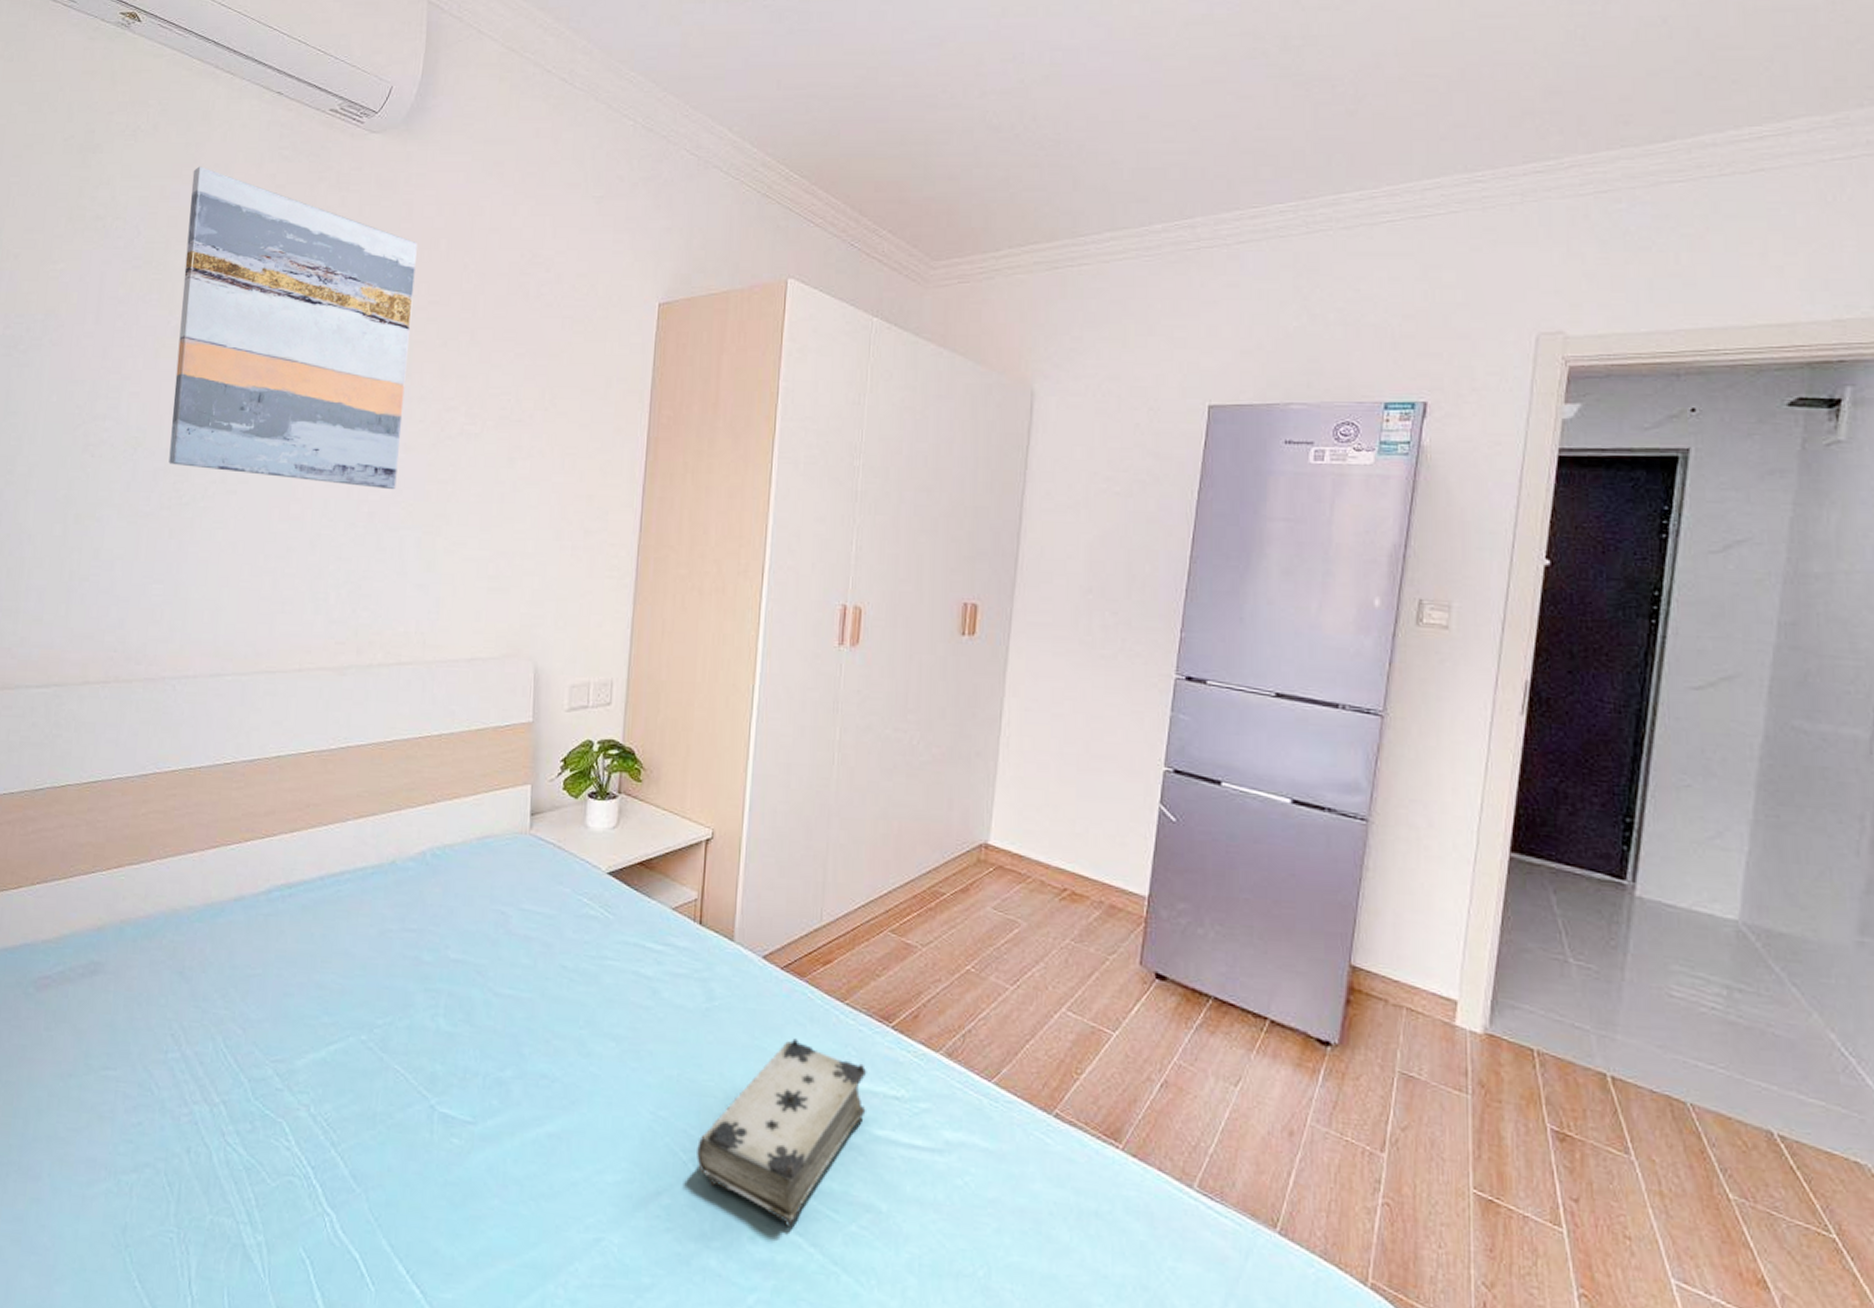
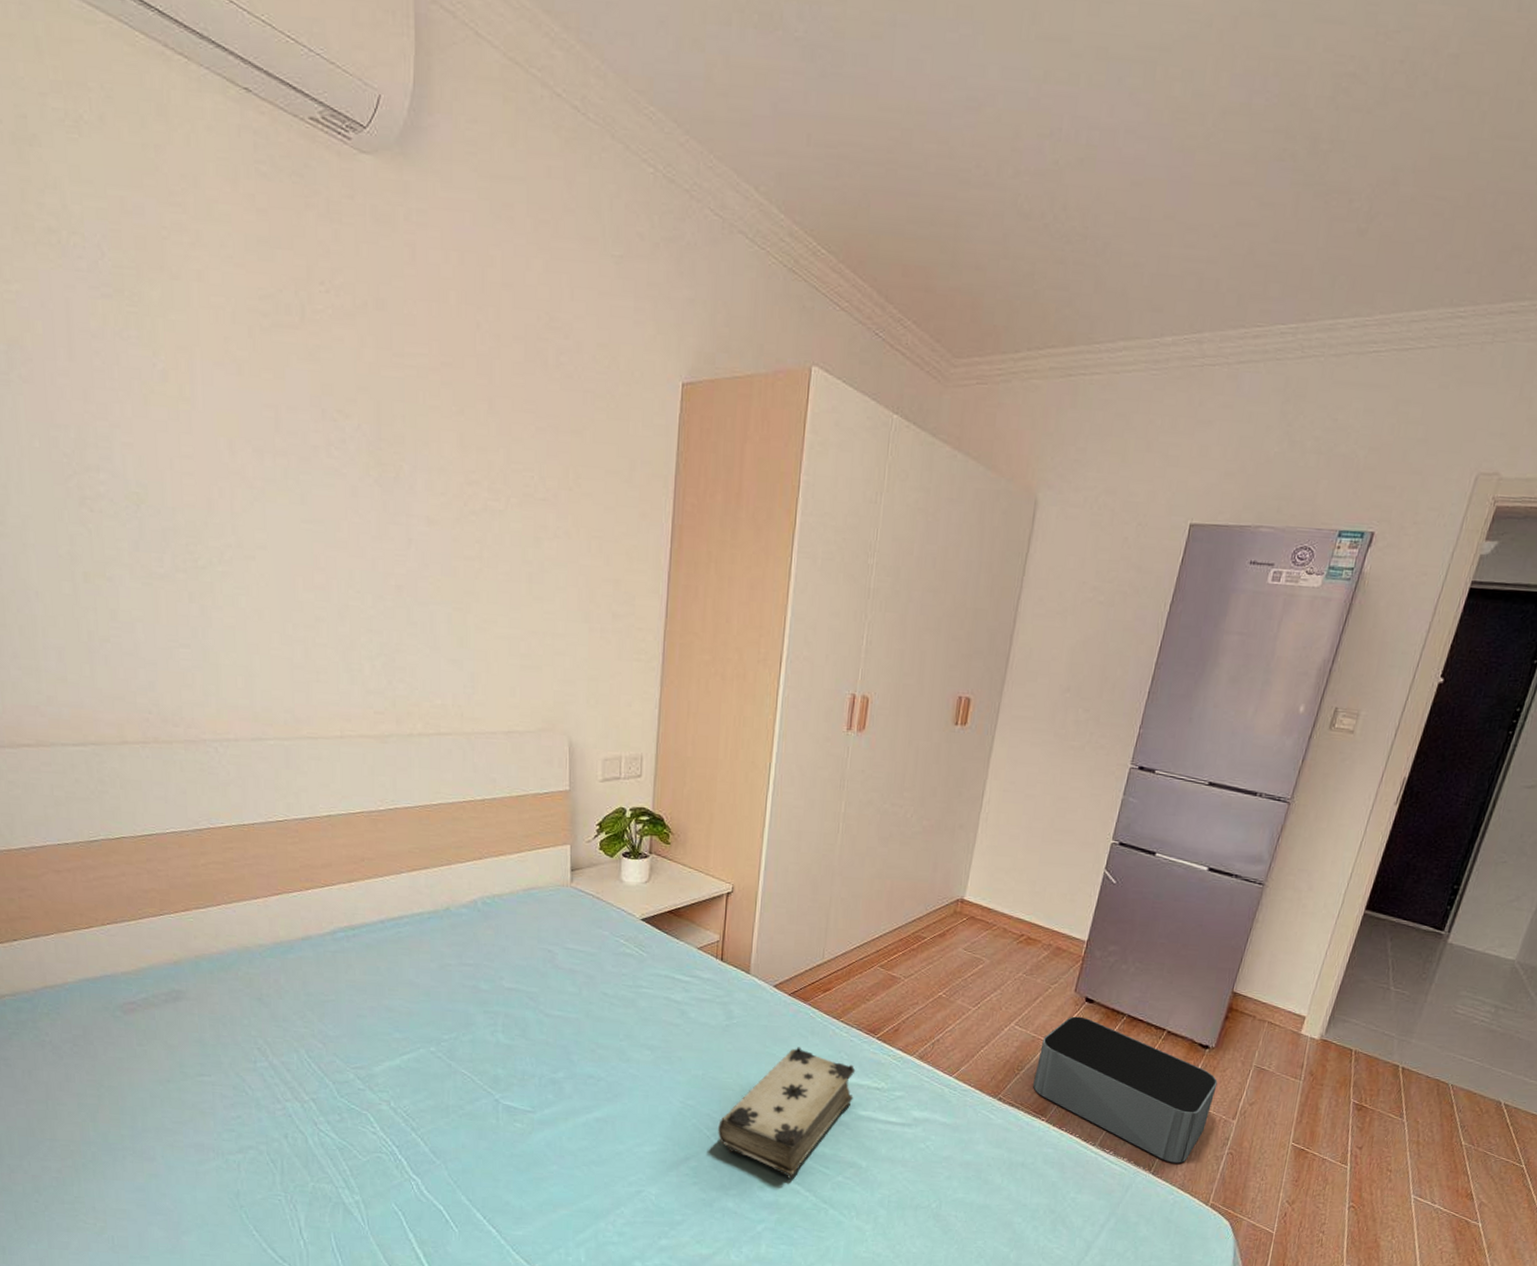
wall art: present [168,166,417,489] -> none [156,175,424,563]
storage bin: none [1099,998,1351,1218] -> present [1033,1016,1218,1163]

